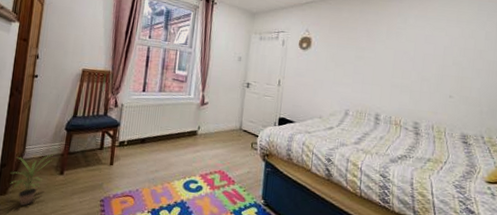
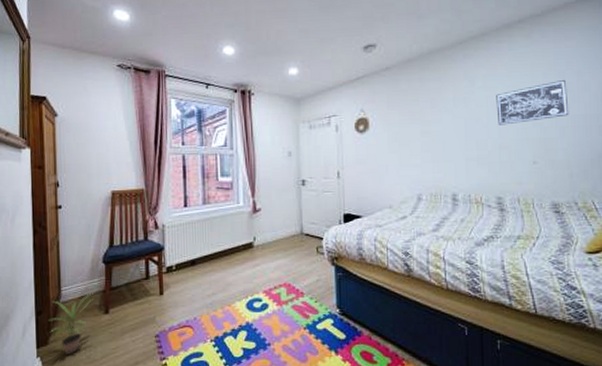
wall art: none [423,29,486,61] -> present [496,80,569,125]

